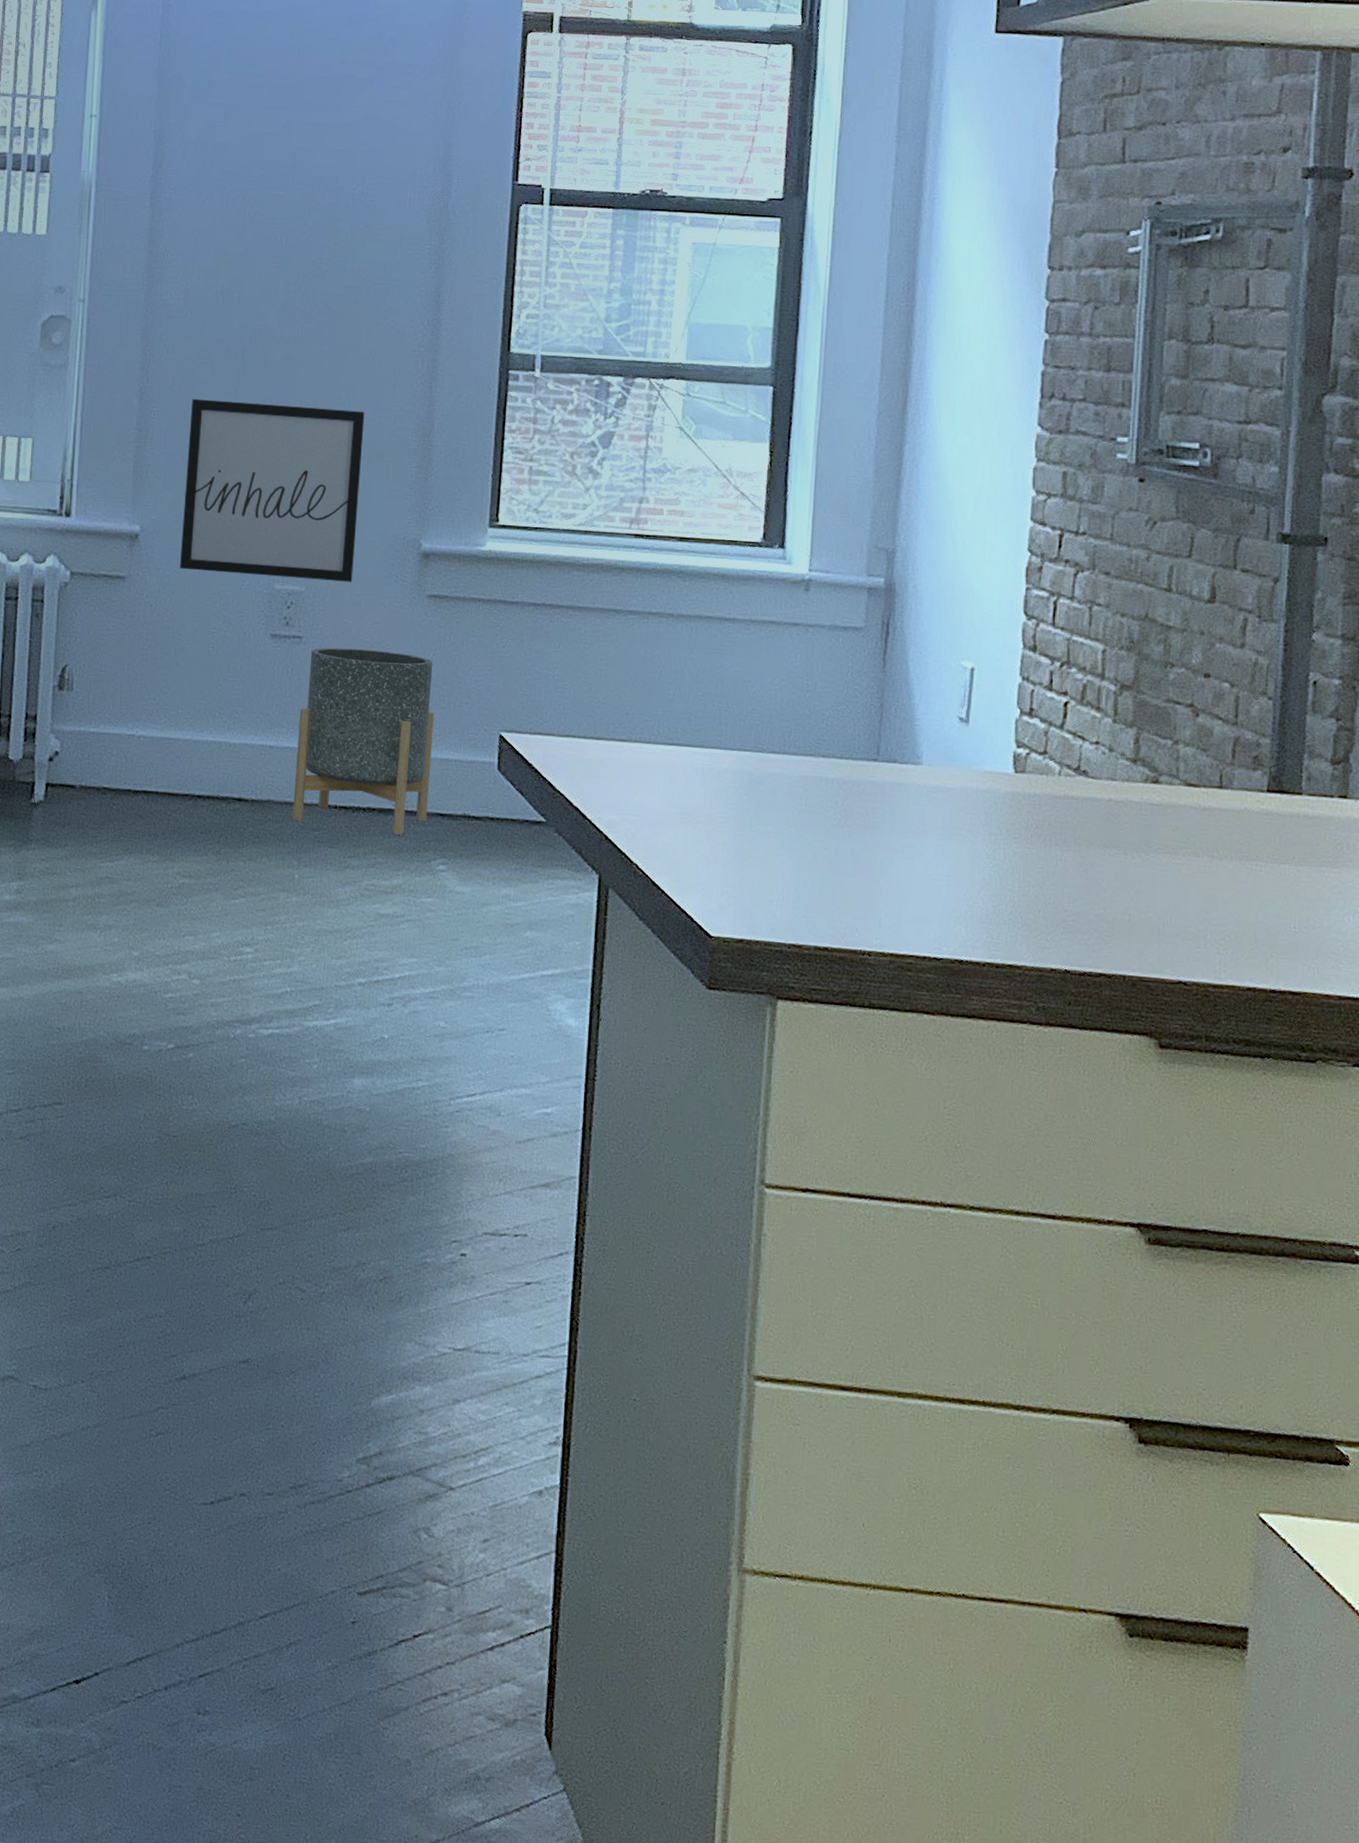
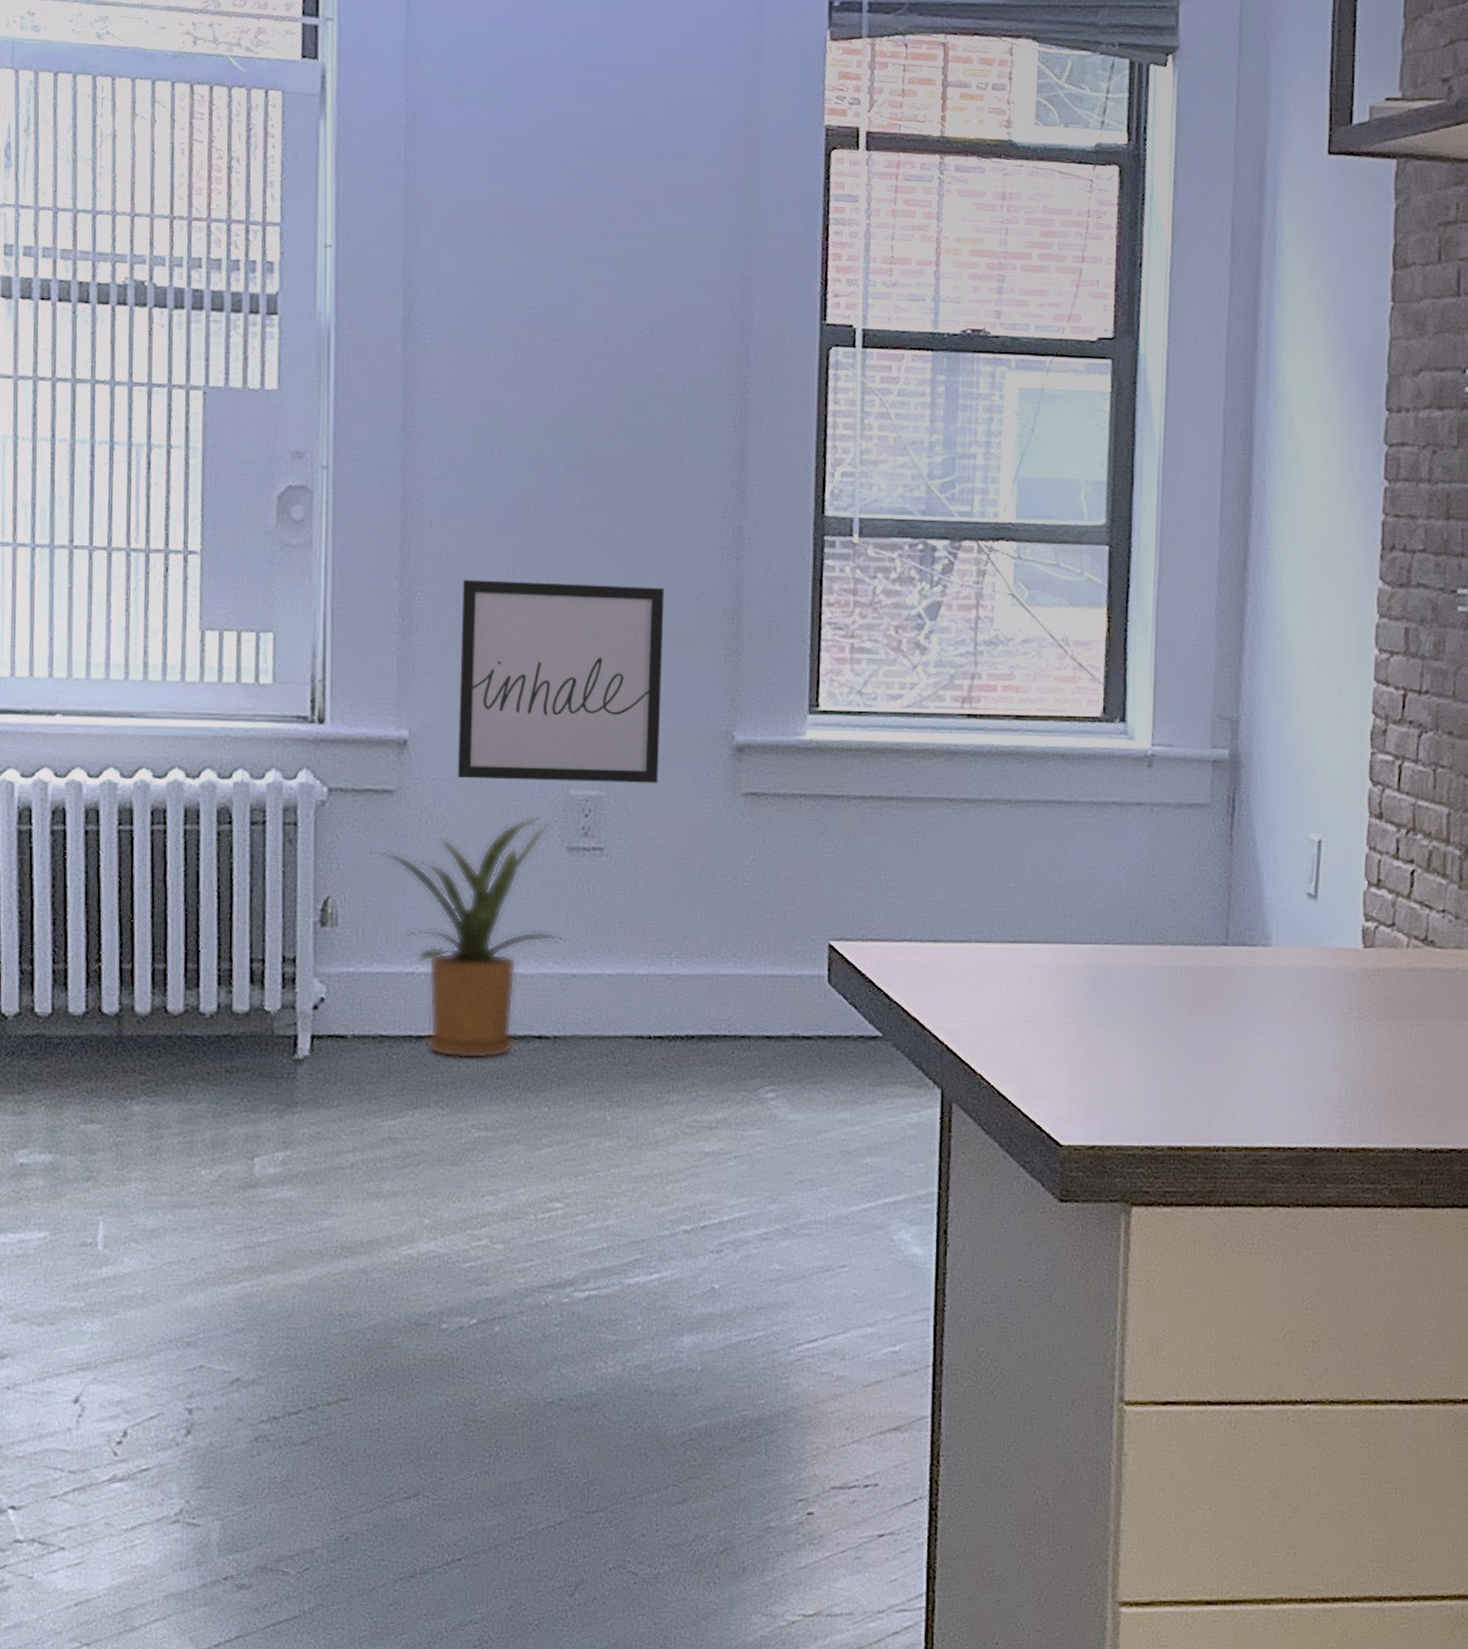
house plant: none [103,606,266,815] -> present [370,817,566,1059]
planter: present [292,647,434,835] -> none [601,858,756,1062]

